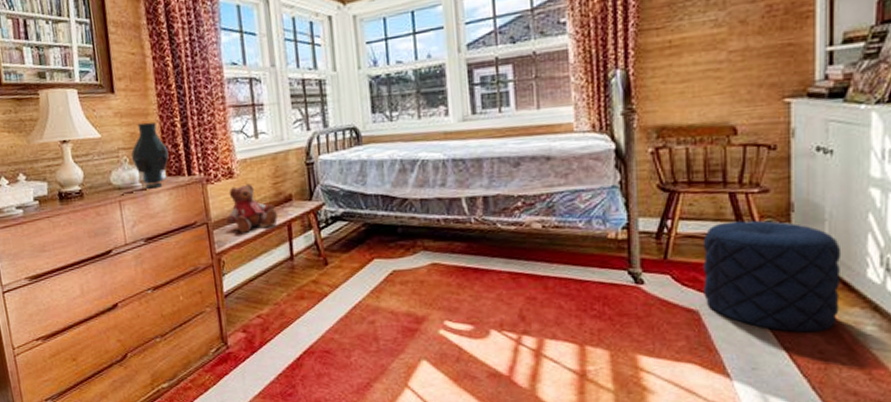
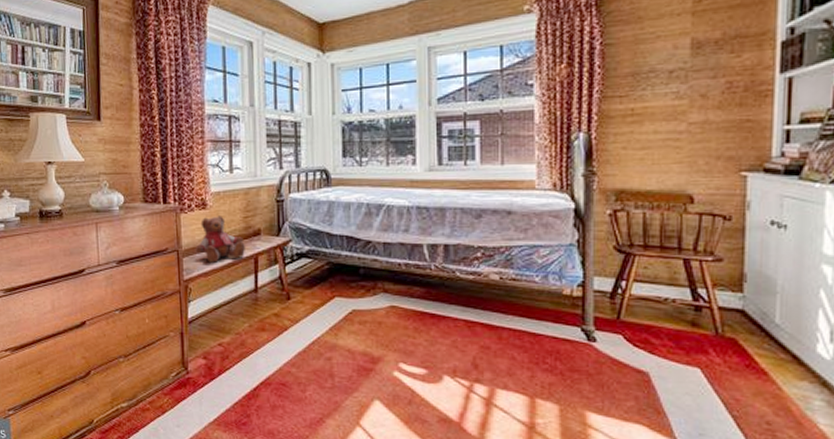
vase: present [130,122,169,190] -> none [111,150,147,215]
pouf: present [702,220,842,333] -> none [654,287,792,403]

